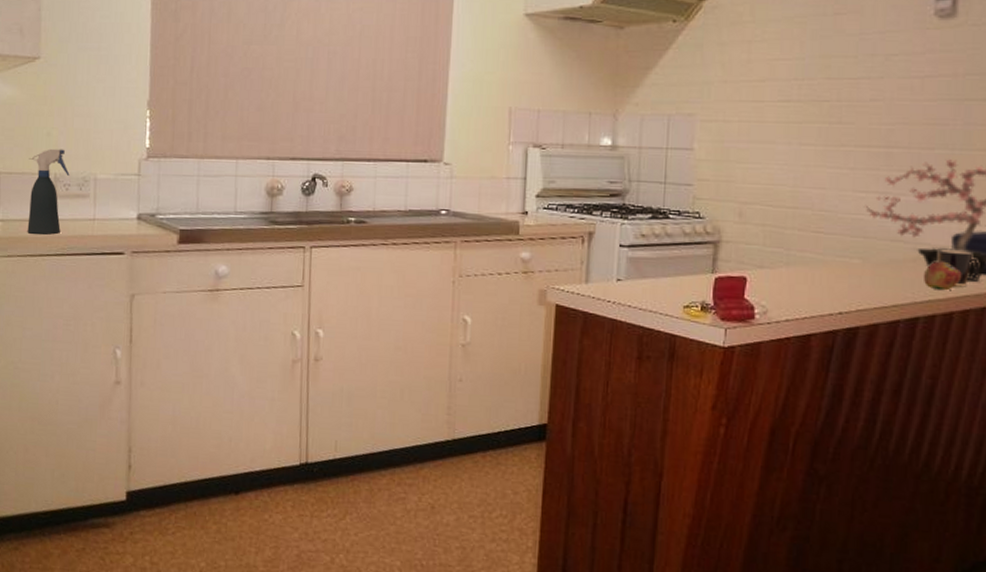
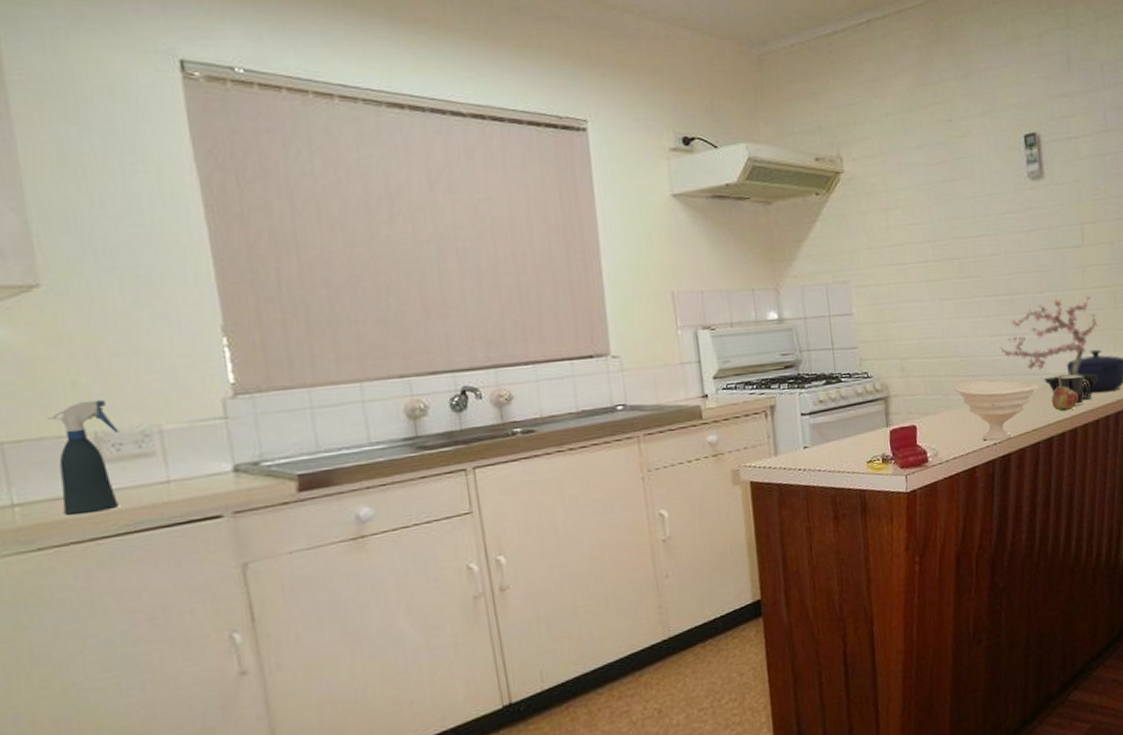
bowl: none [799,237,908,311] -> present [953,380,1038,442]

